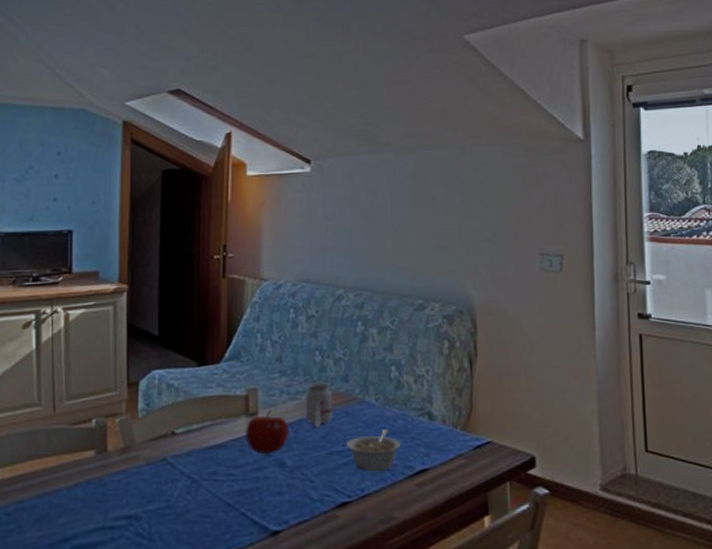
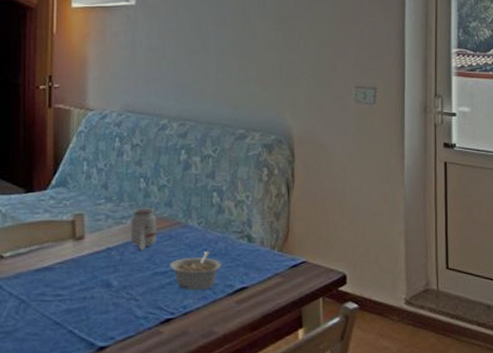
fruit: present [245,410,290,455] -> none [71,234,115,276]

